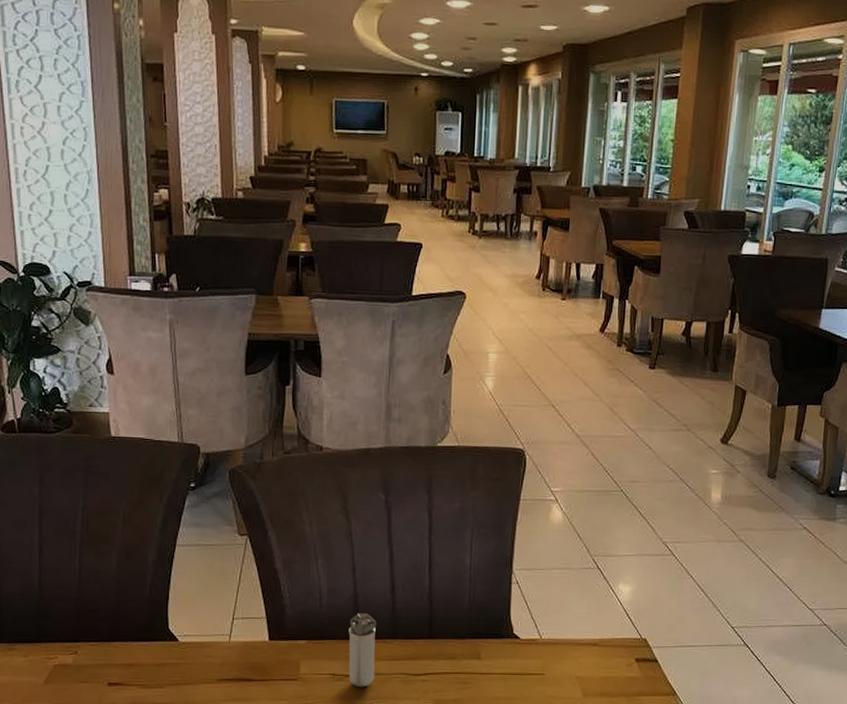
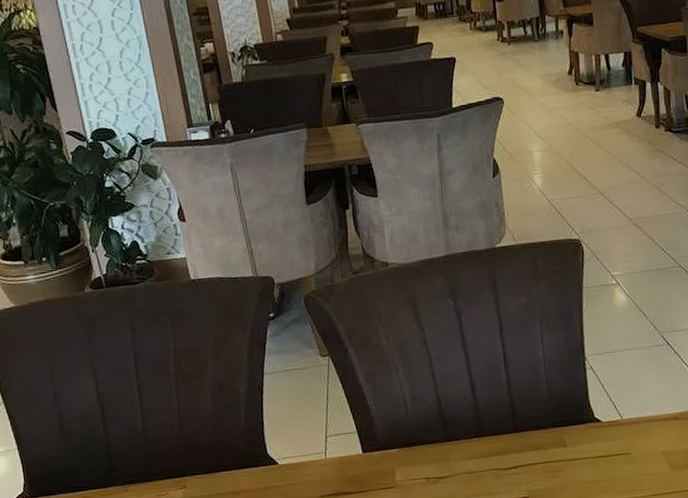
shaker: present [348,612,377,688] -> none [436,415,468,488]

